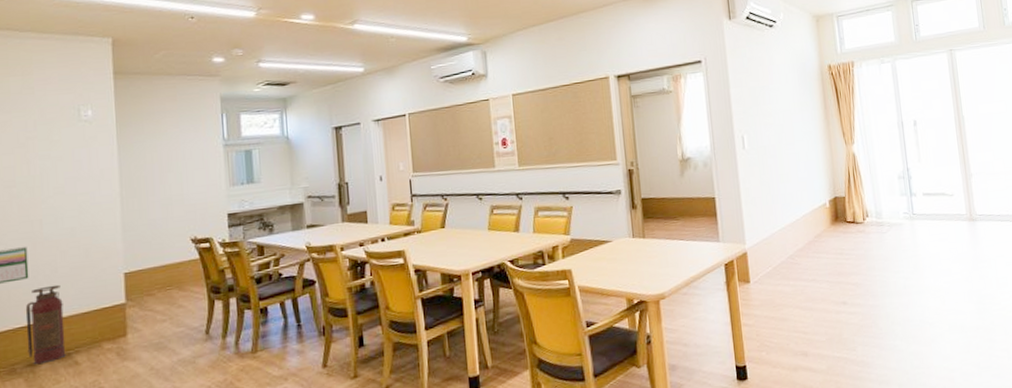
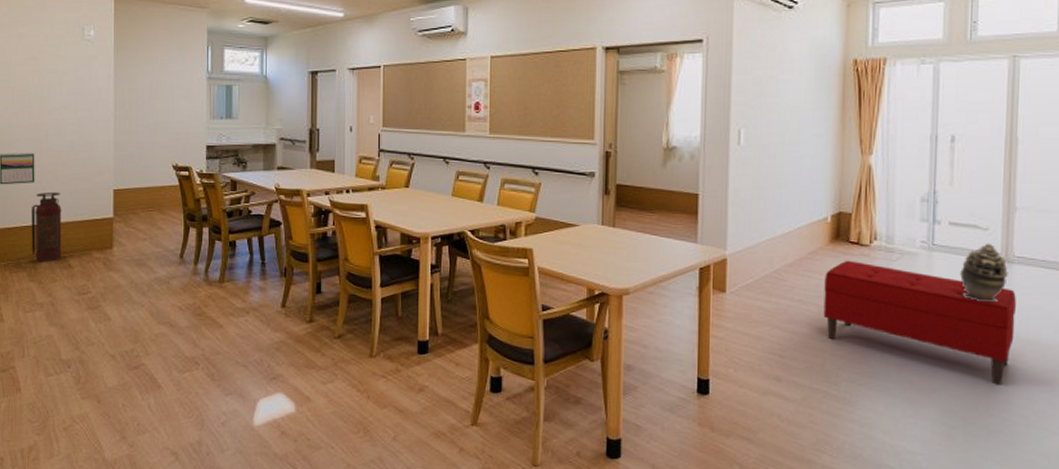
bench: none [831,238,988,327] -> present [823,260,1016,385]
decorative urn: none [938,206,974,258] -> present [960,243,1008,303]

